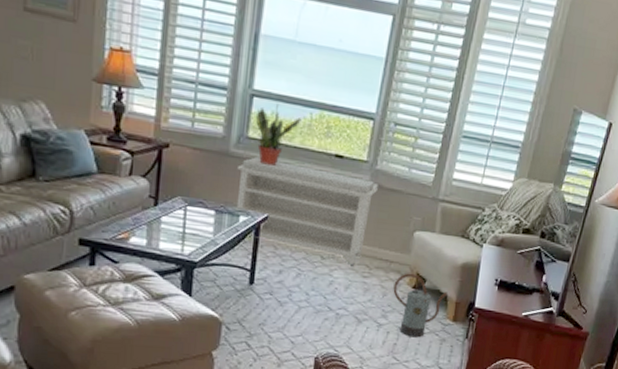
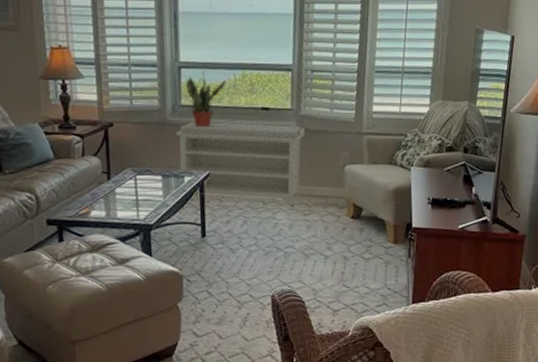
watering can: present [393,273,449,338] -> none [333,204,386,264]

